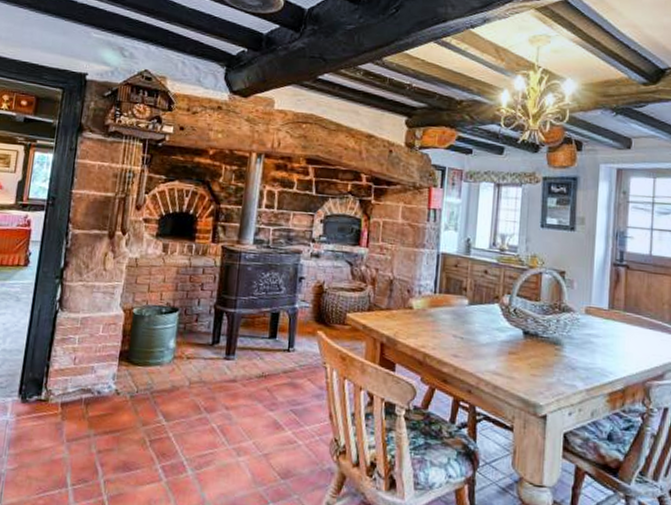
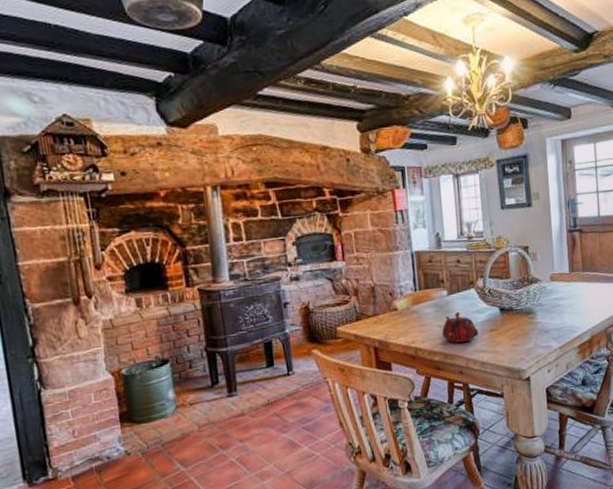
teapot: none [456,324,496,360] -> present [442,311,478,343]

